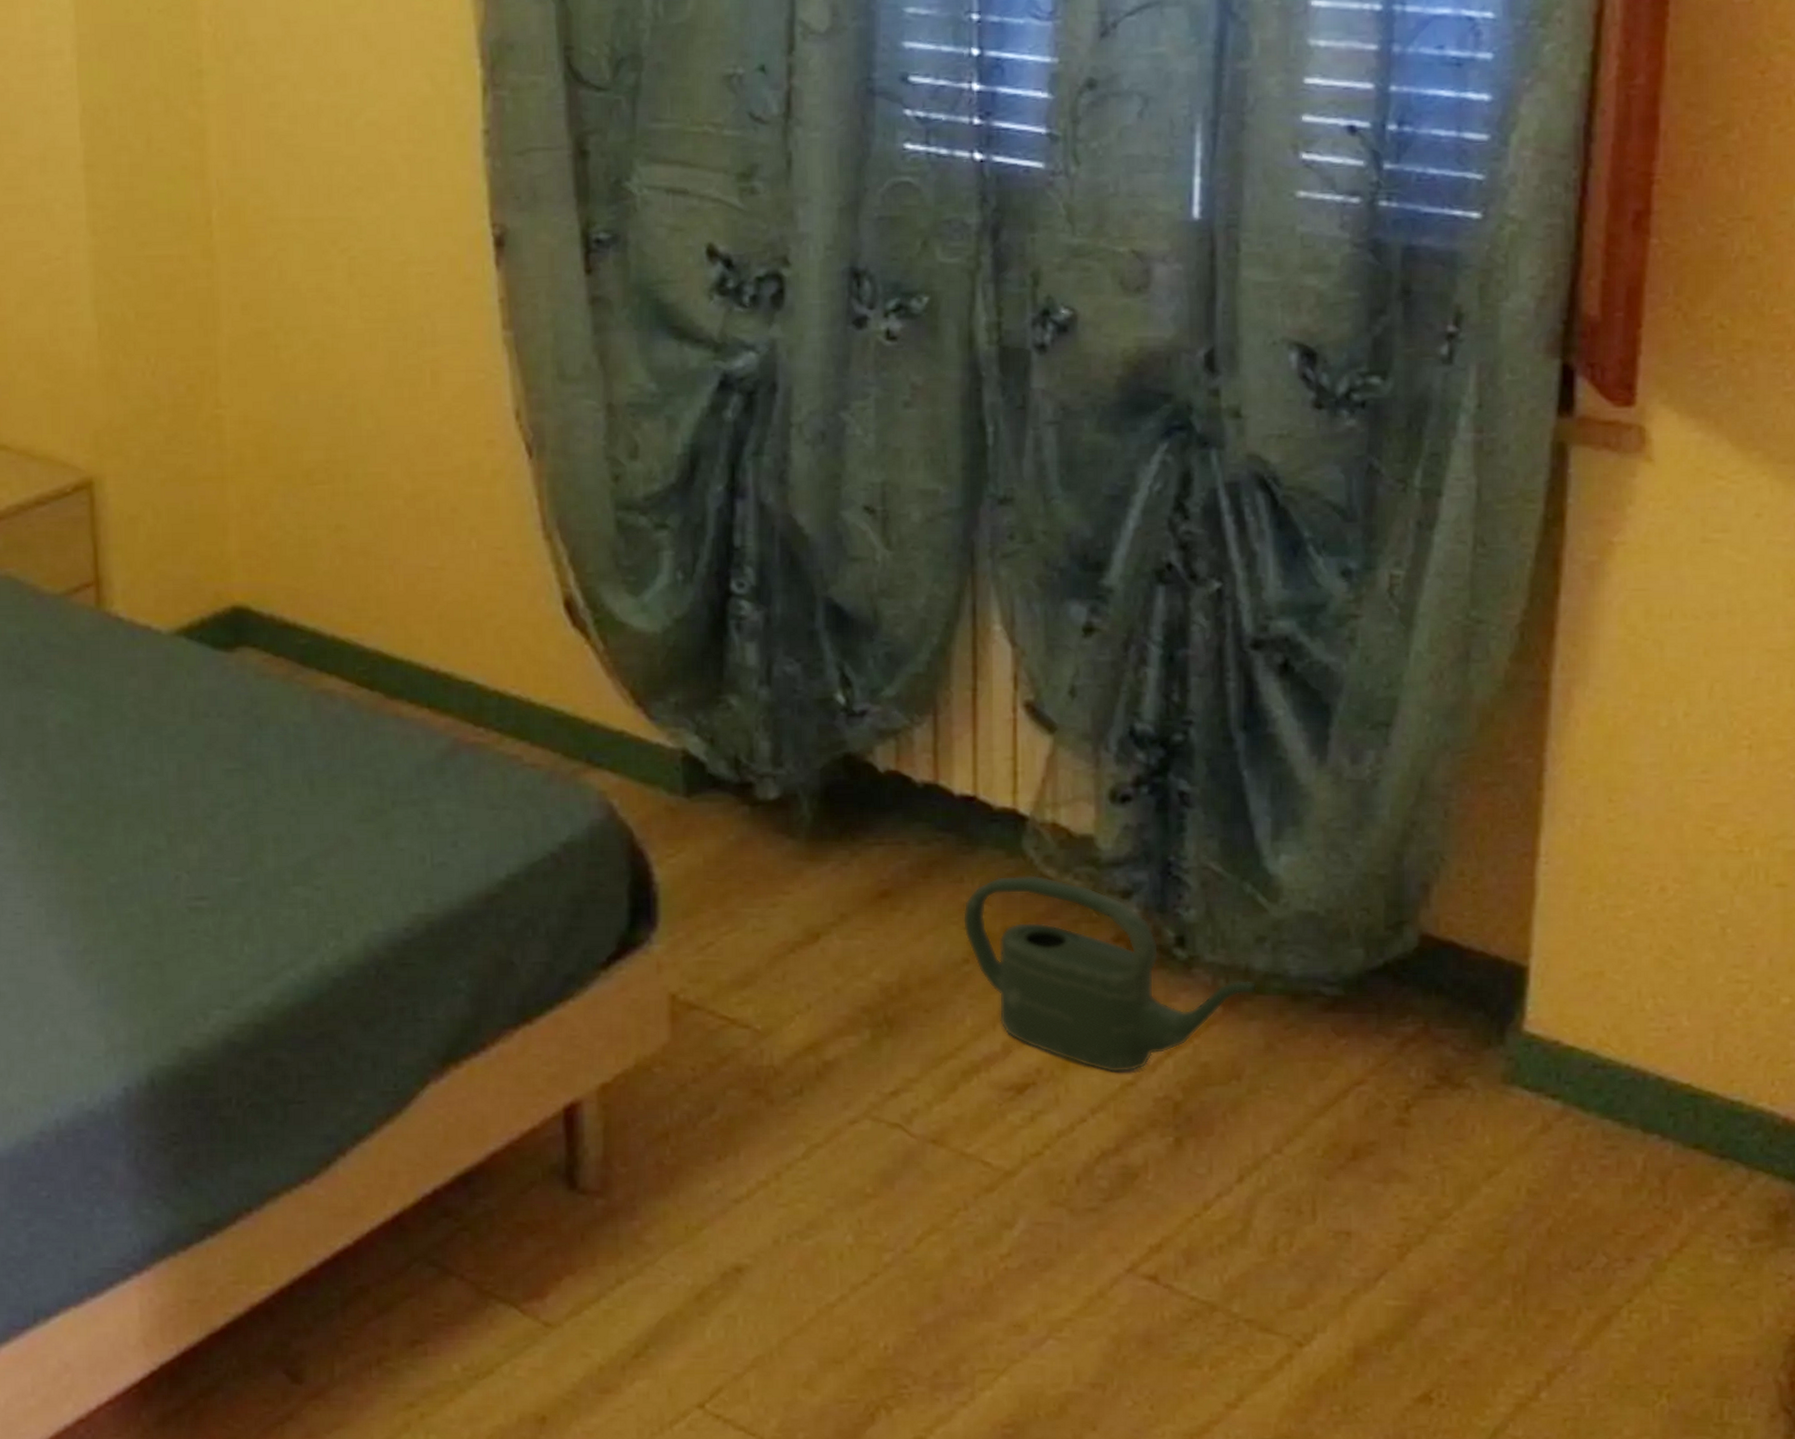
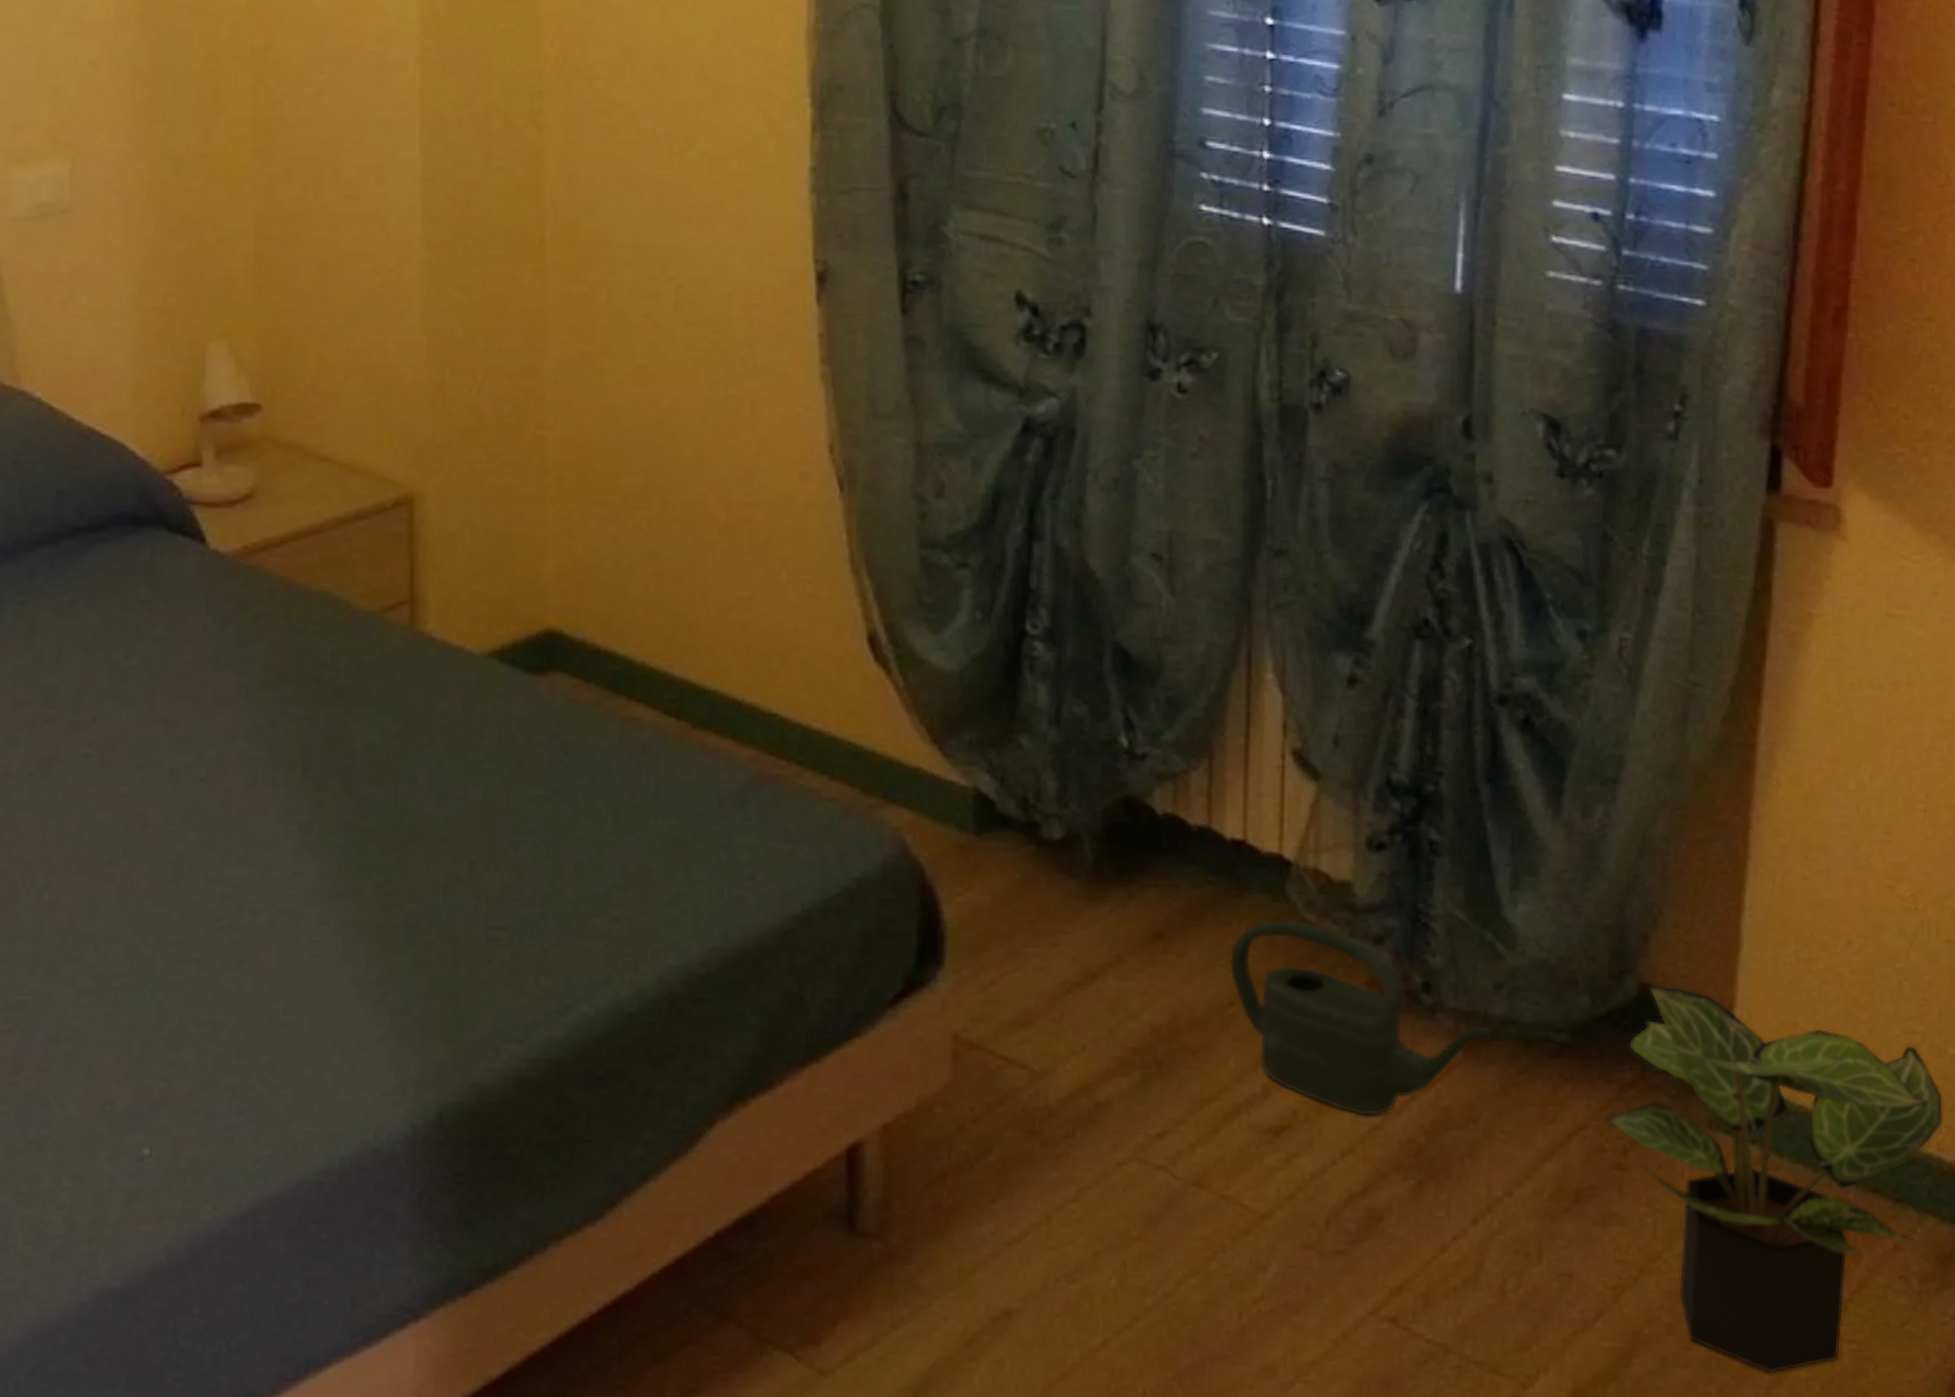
potted plant: none [1383,933,1777,1334] -> present [1604,982,1944,1374]

